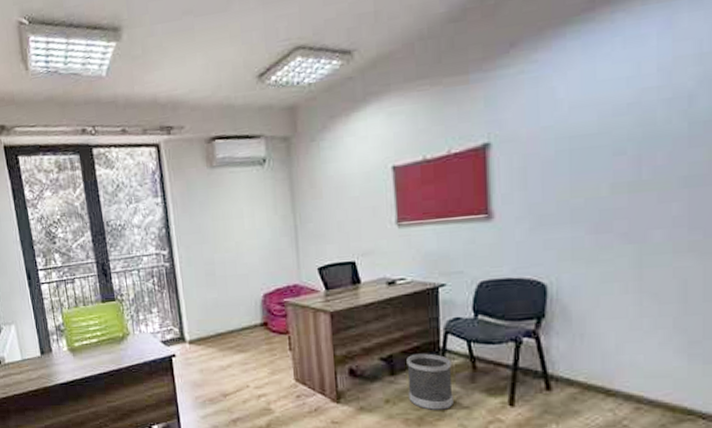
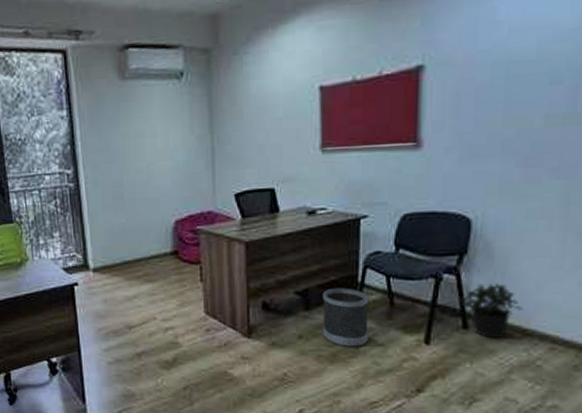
potted plant: none [539,345,605,400] -> present [458,283,523,339]

